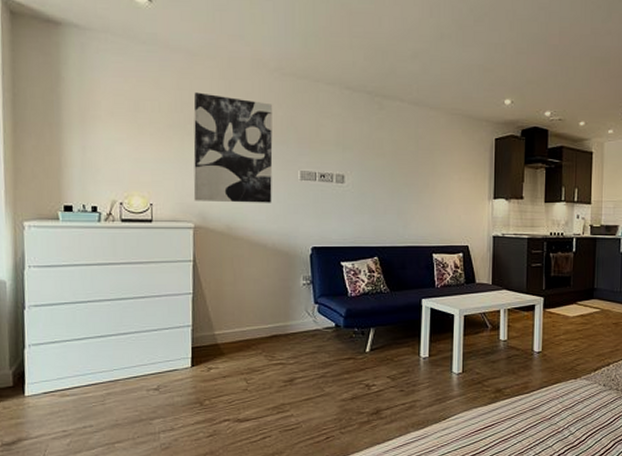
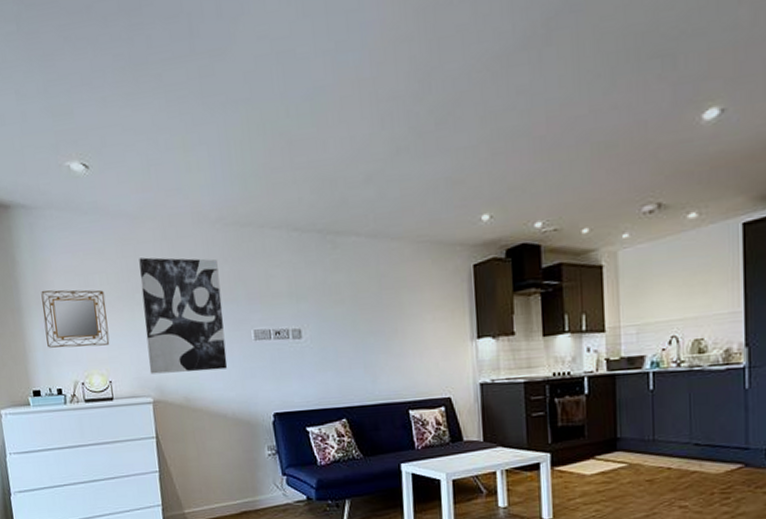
home mirror: none [85,109,155,169] -> present [41,290,110,348]

